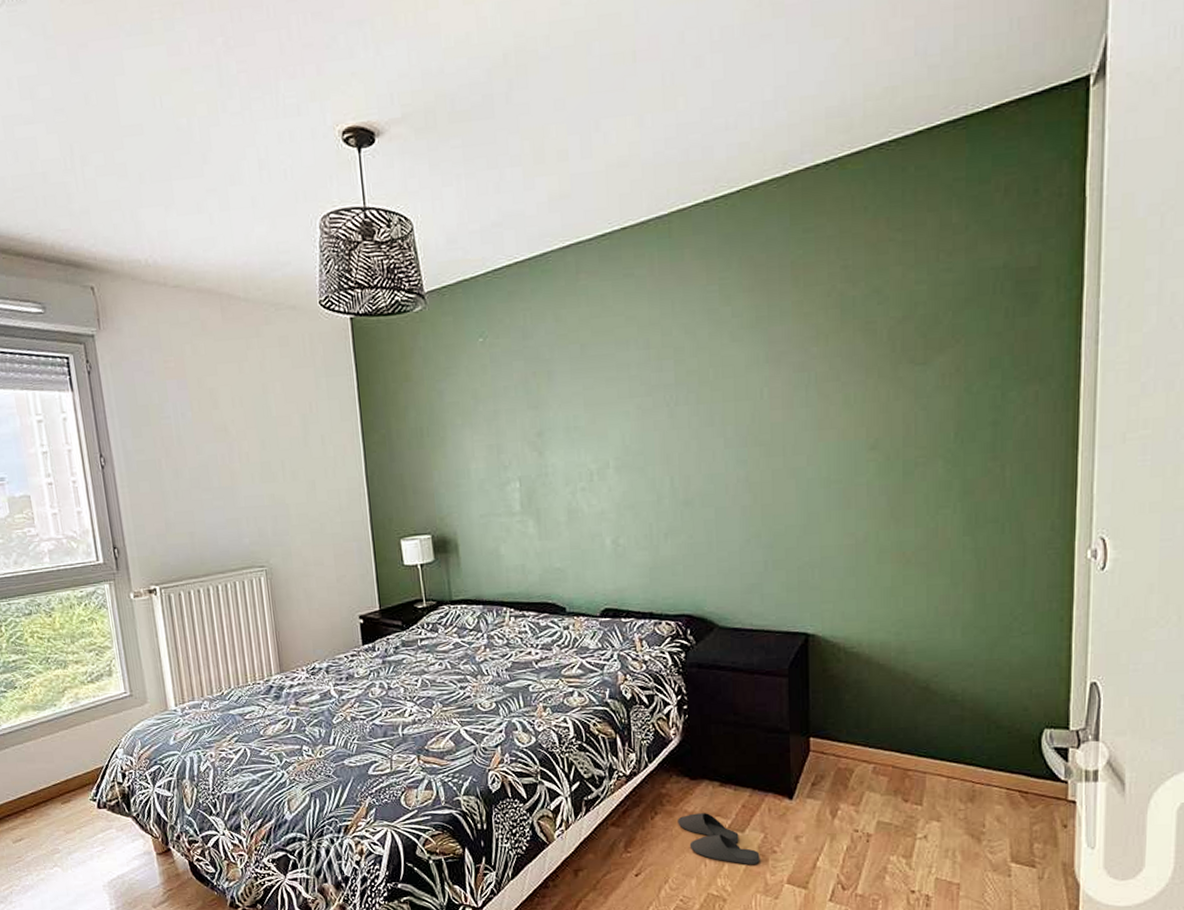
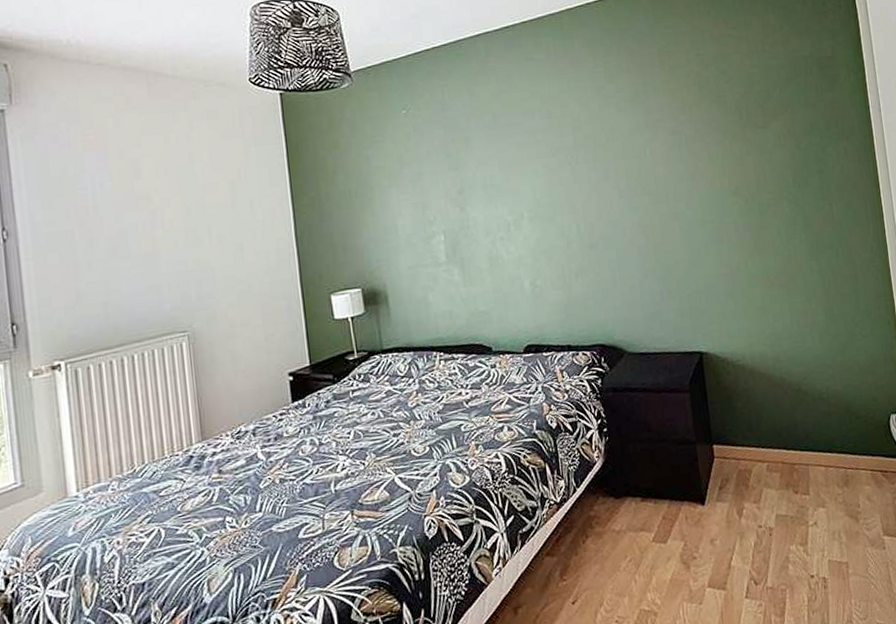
slippers: present [677,813,760,865] -> none [607,529,683,575]

